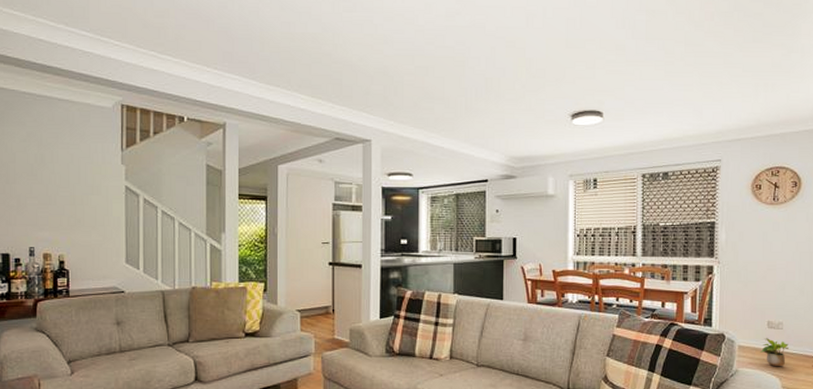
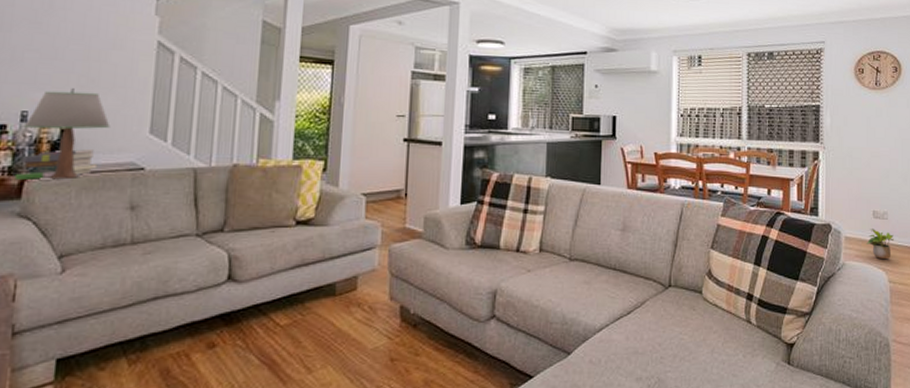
books: none [30,277,89,303] -> present [14,149,98,181]
table lamp: none [32,228,96,302] -> present [23,88,111,180]

